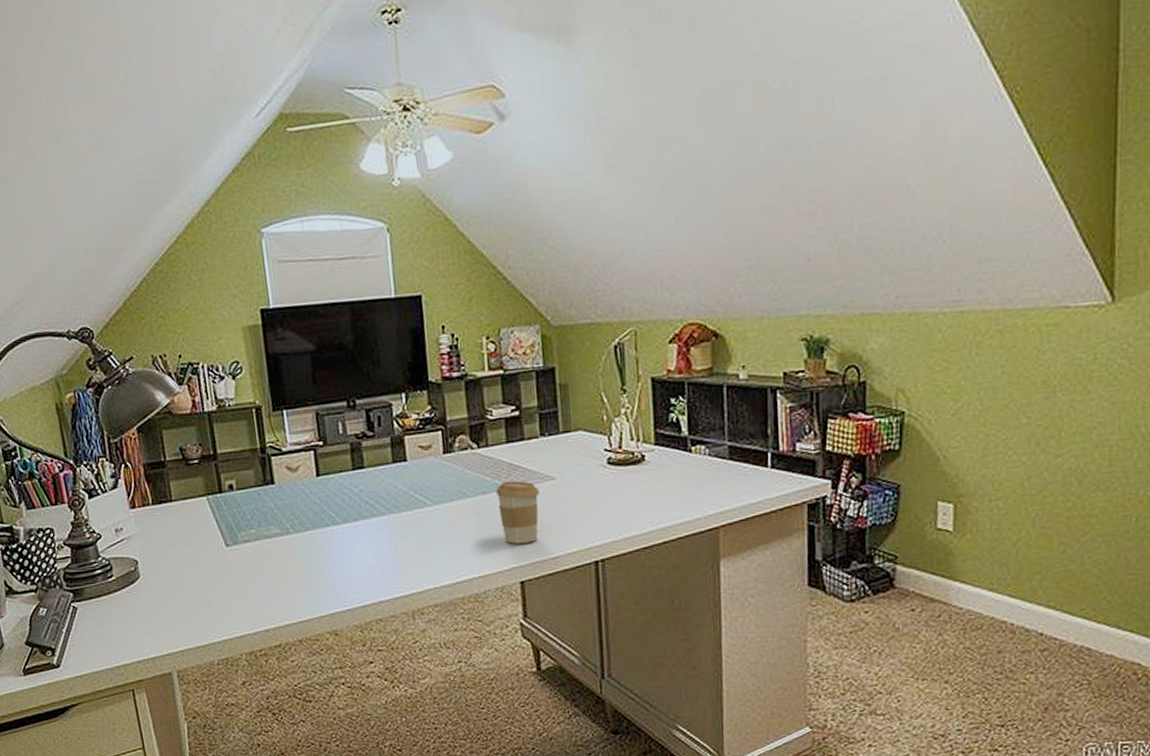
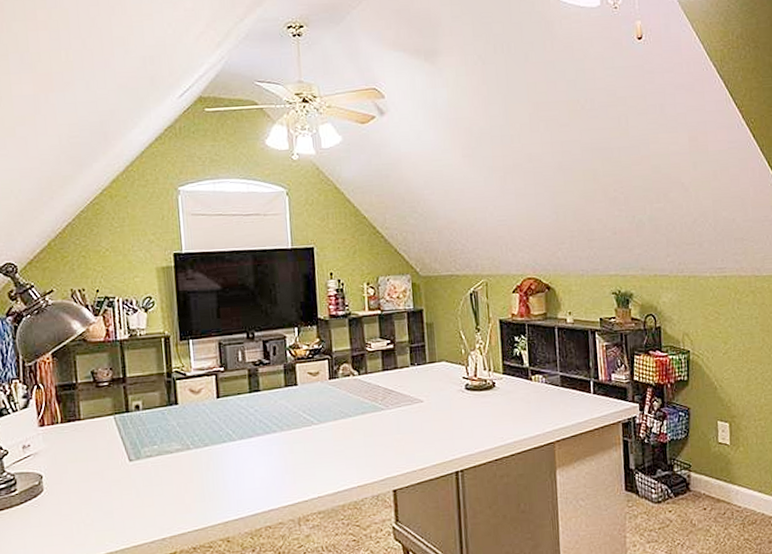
coffee cup: present [495,481,539,544] -> none [373,403,409,457]

